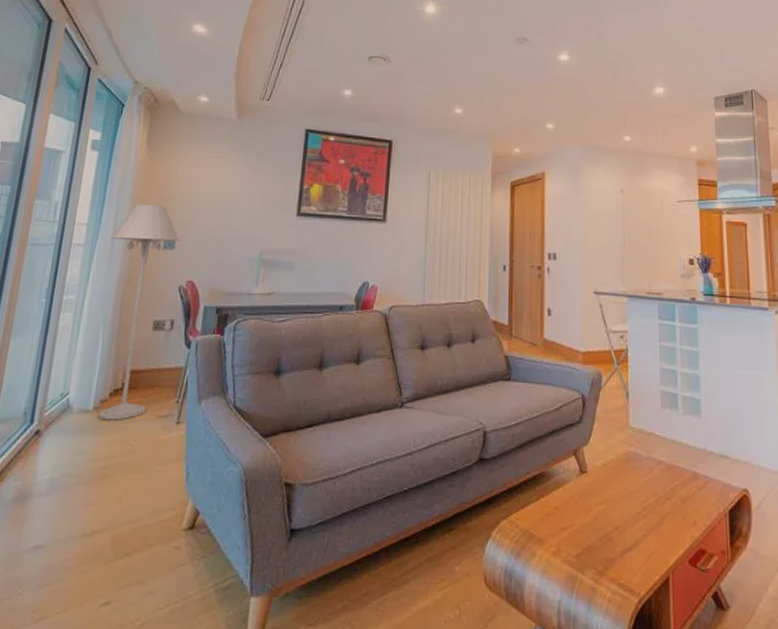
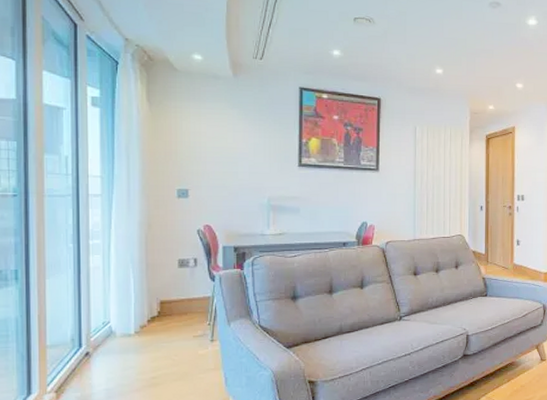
floor lamp: present [98,204,180,421] -> none [125,157,193,342]

